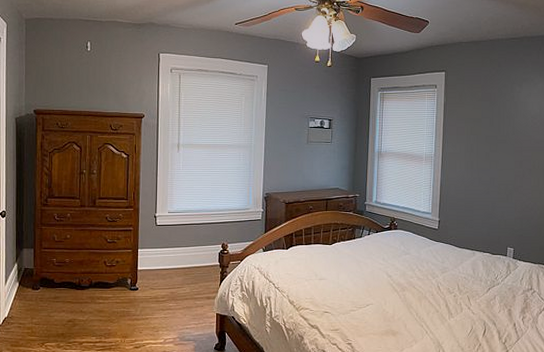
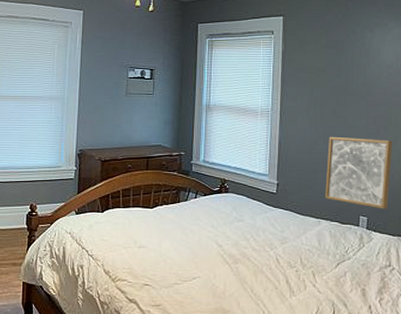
wall art: none [478,178,535,241] -> present [324,136,392,210]

